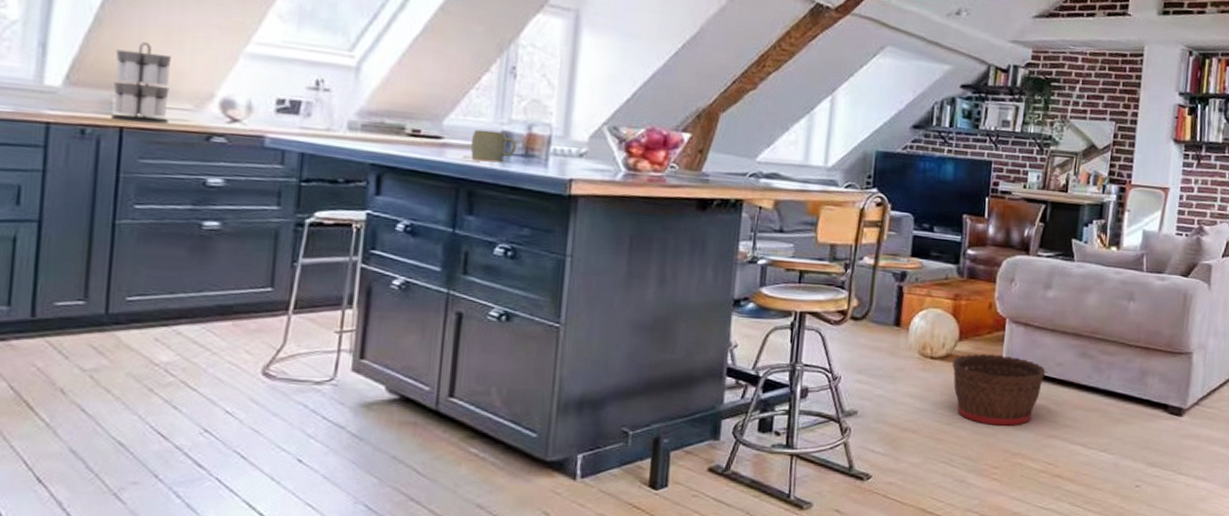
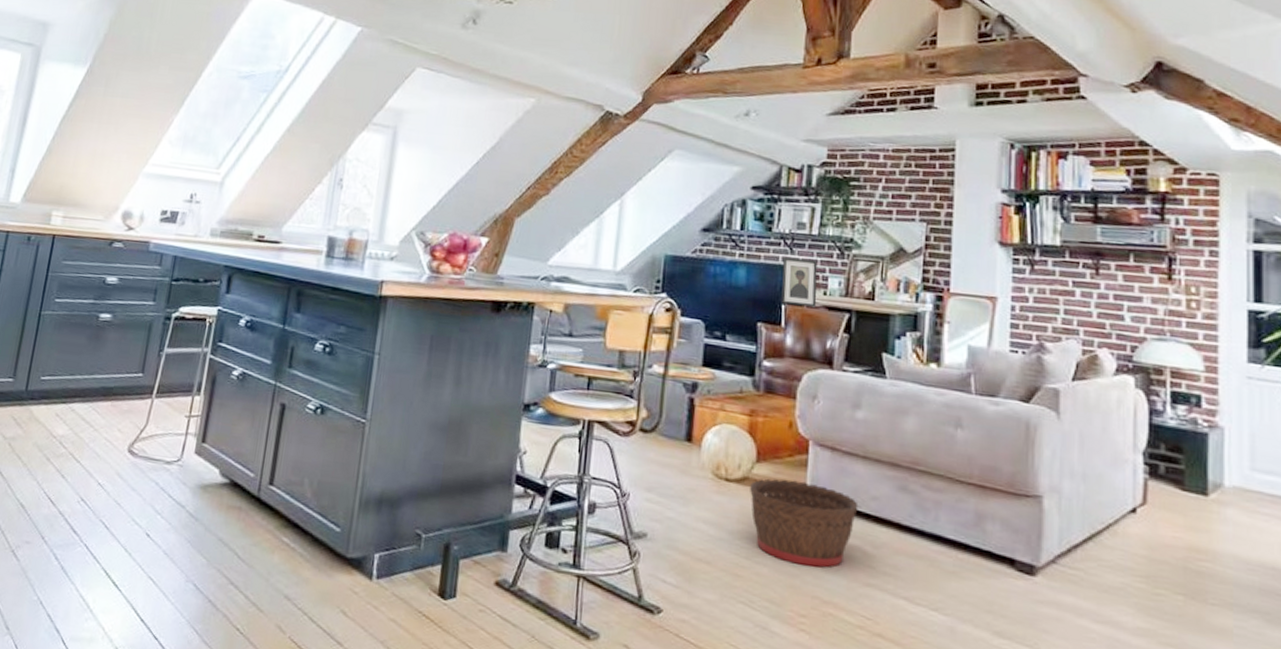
spice rack: present [109,42,172,125] -> none [47,166,94,232]
mug: present [470,129,517,163] -> none [302,235,340,266]
picture frame: none [985,154,1019,200] -> present [781,258,818,308]

